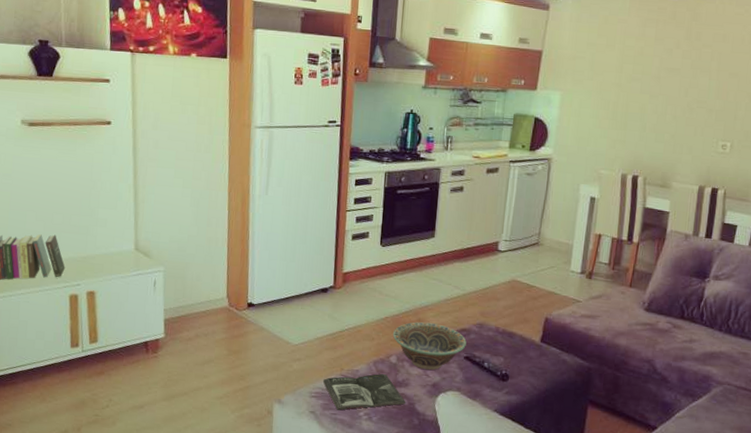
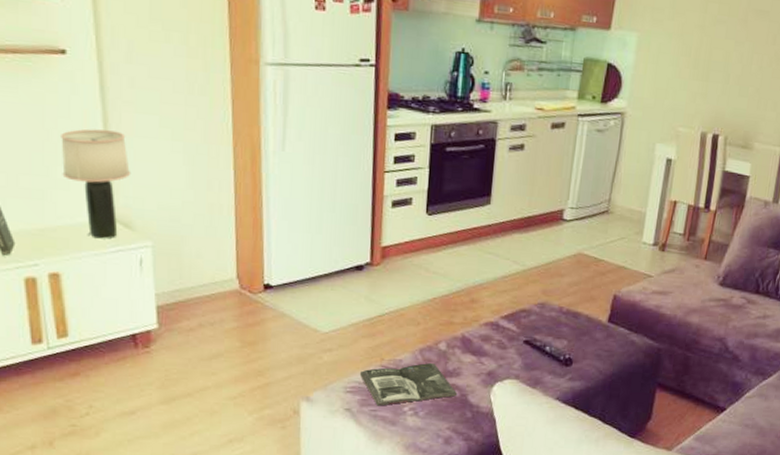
table lamp: none [102,180,152,265] -> present [61,128,131,239]
decorative bowl: present [392,322,467,370] -> none [441,303,526,357]

